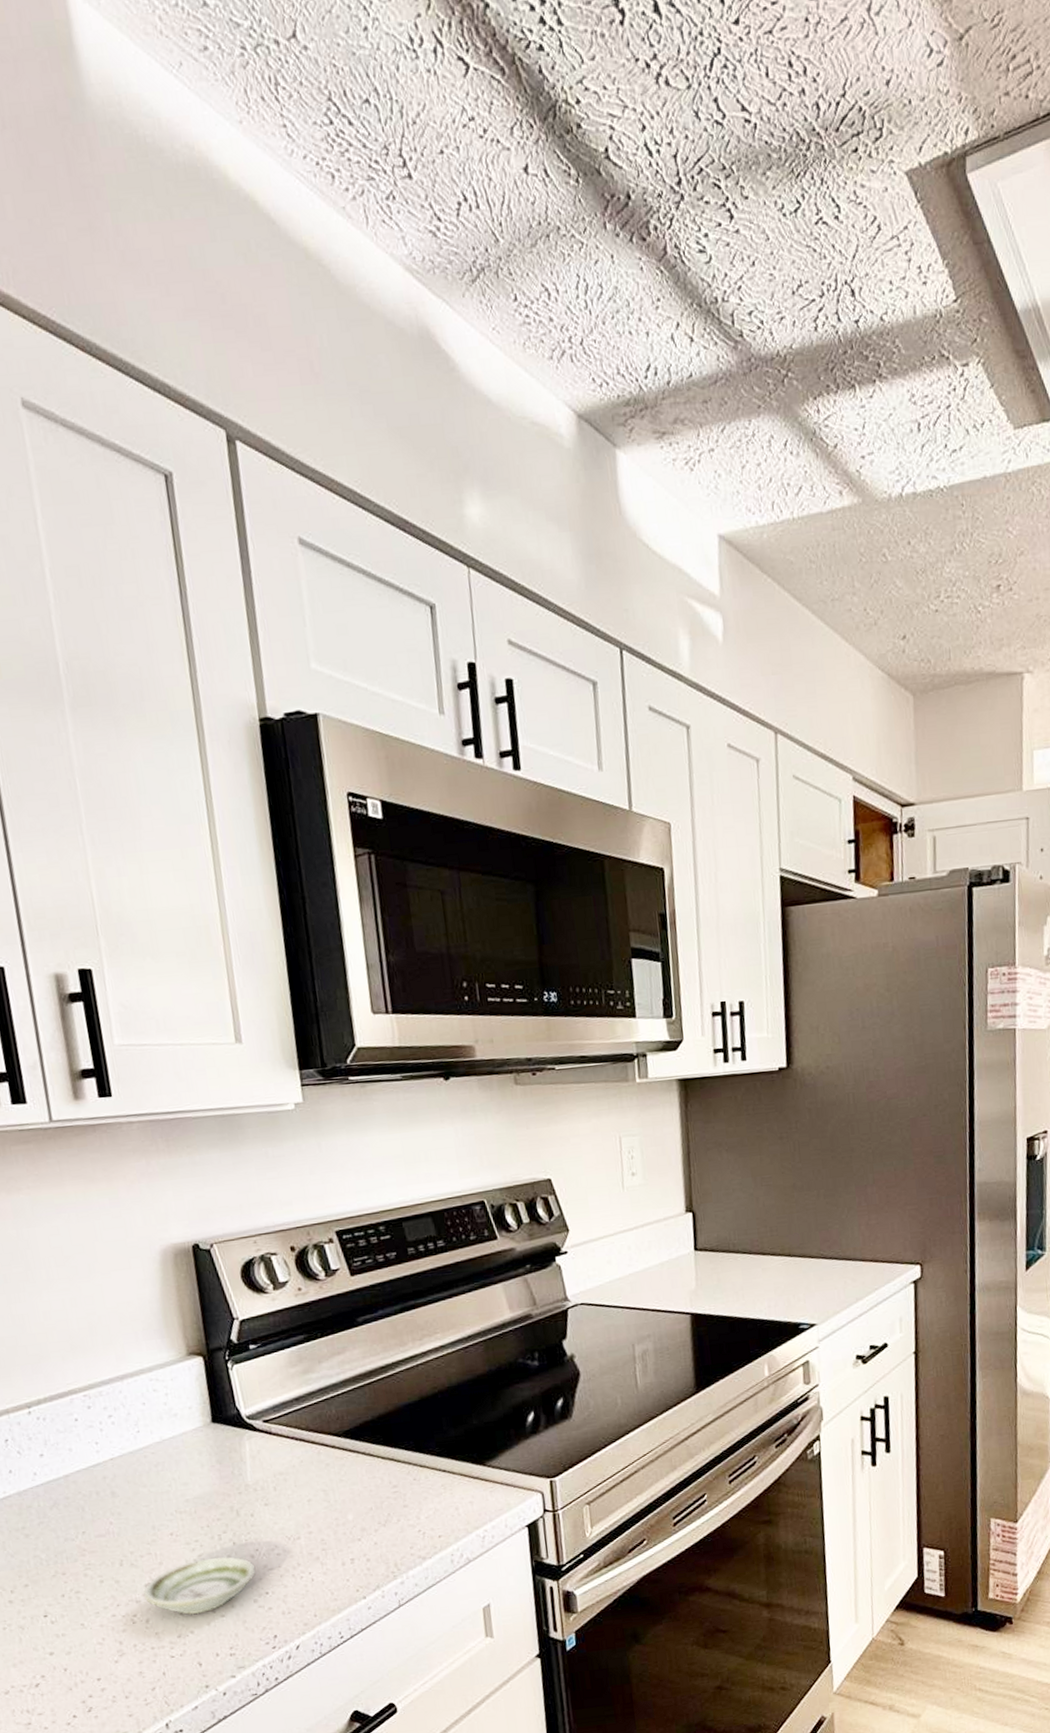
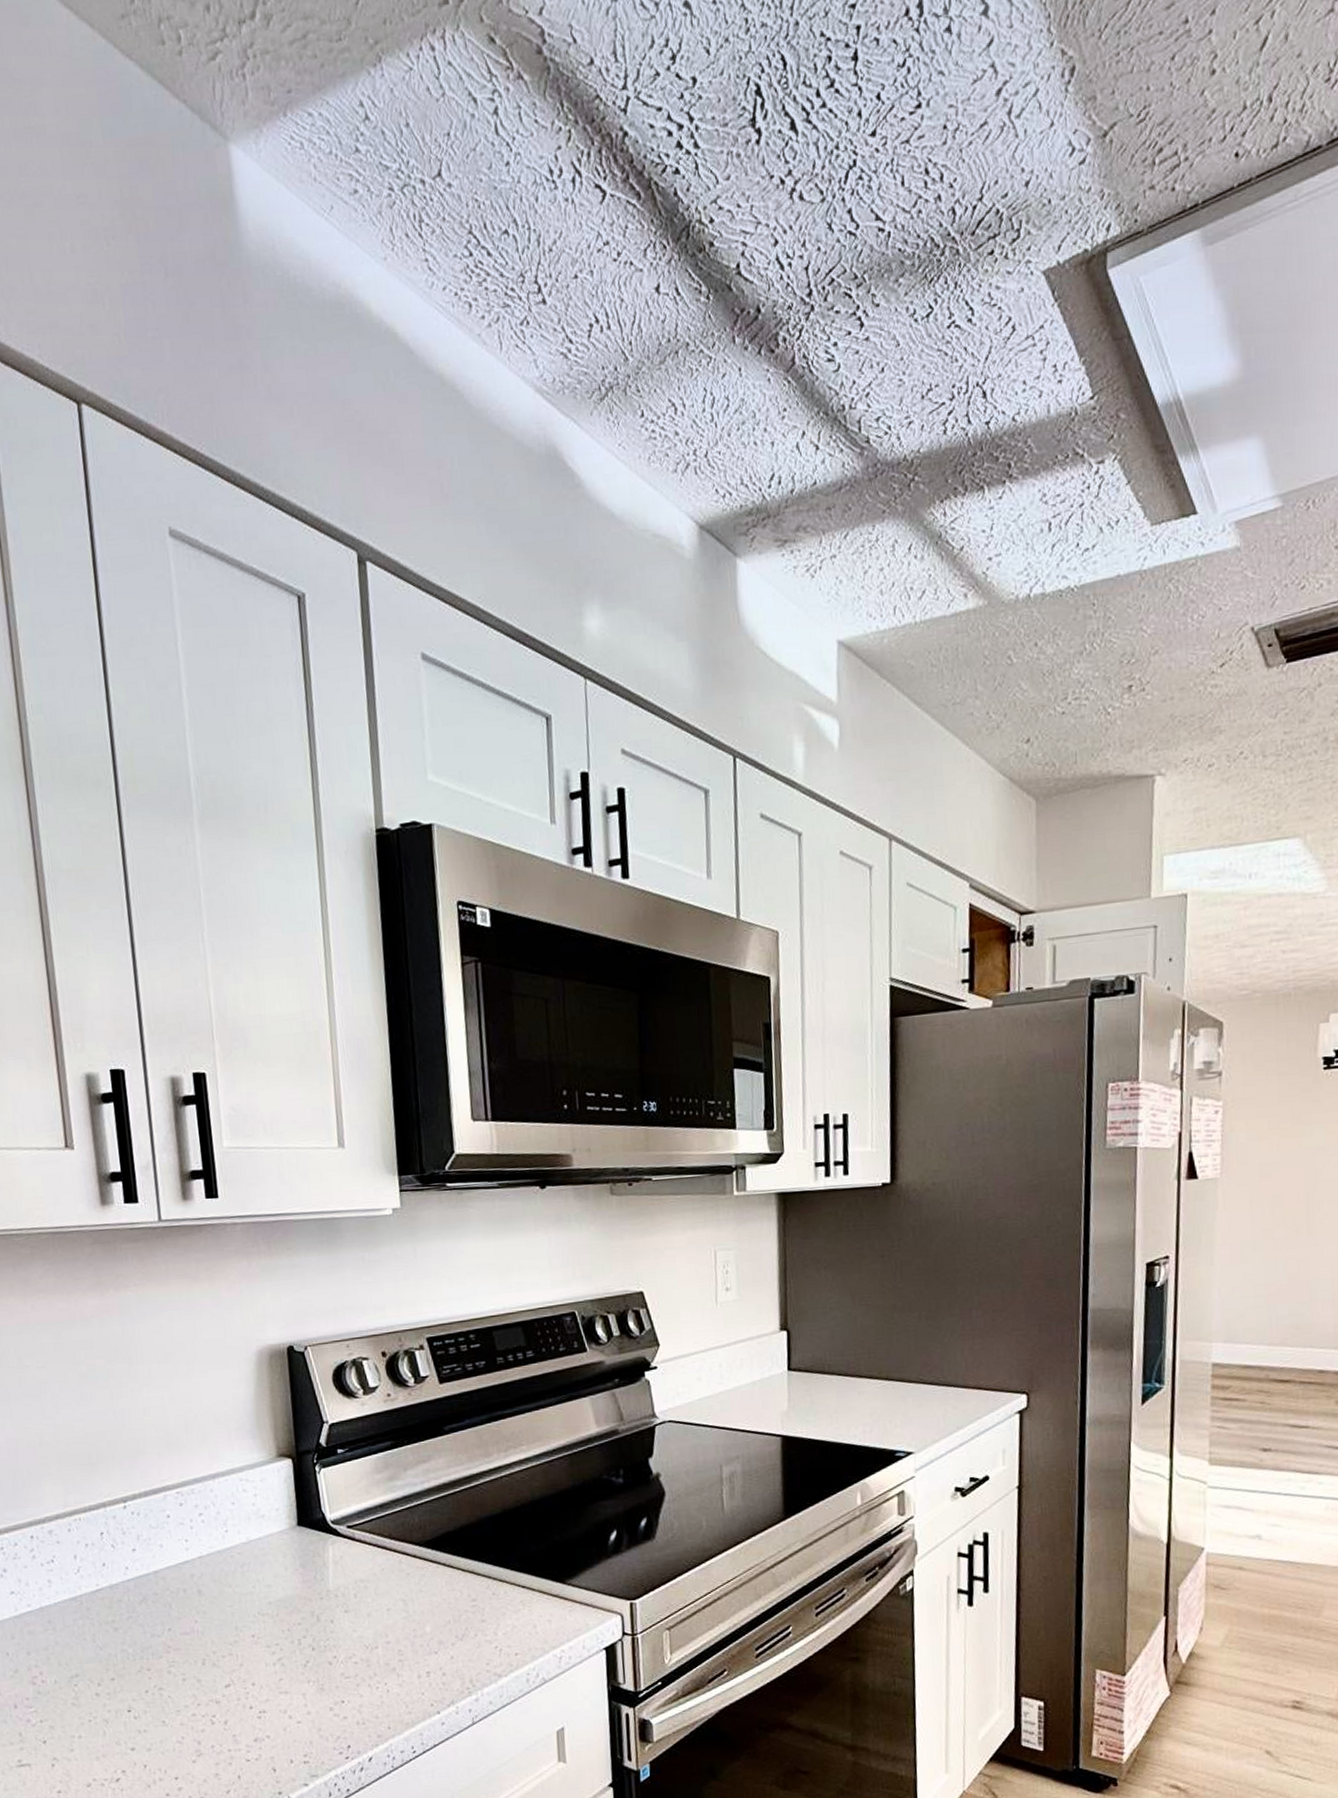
saucer: present [143,1556,256,1615] -> none [223,1661,333,1719]

